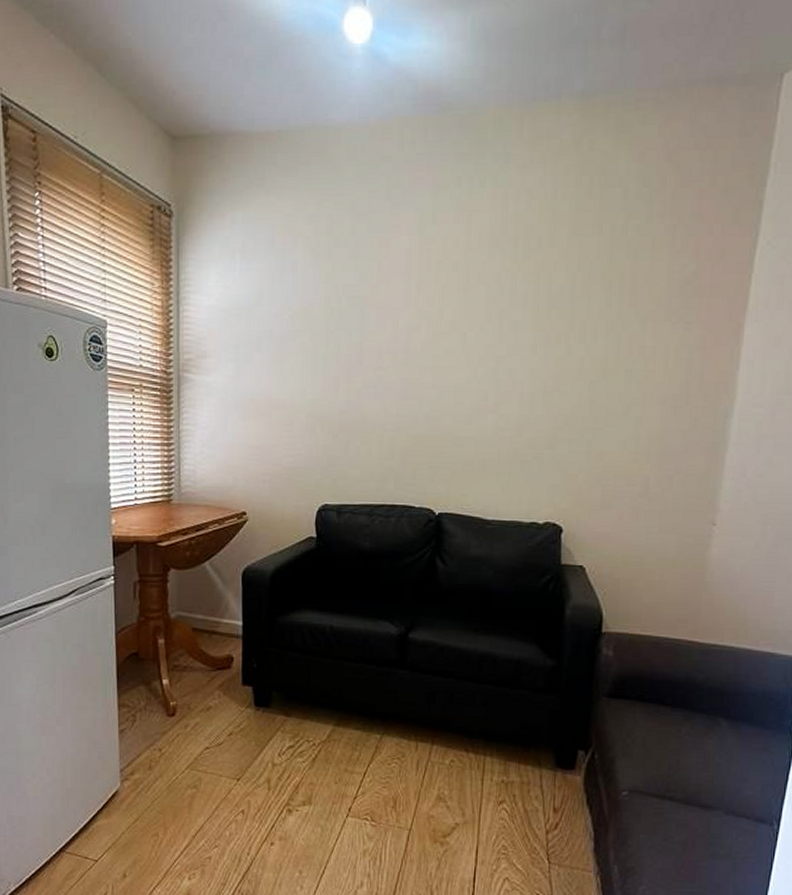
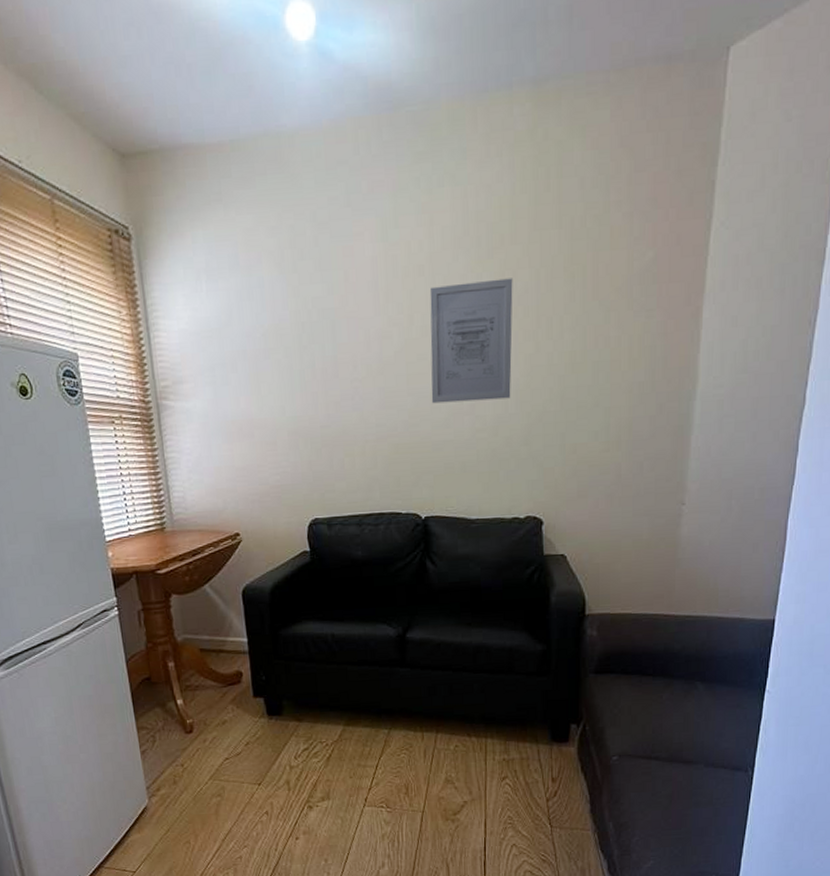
wall art: none [455,280,548,400] -> present [429,278,513,404]

